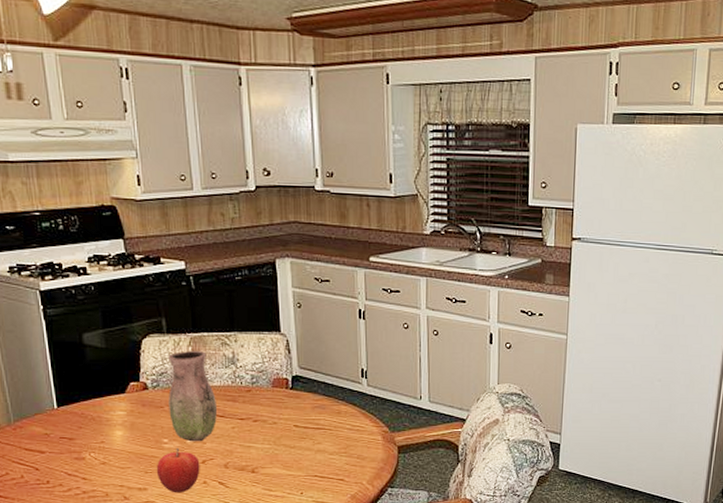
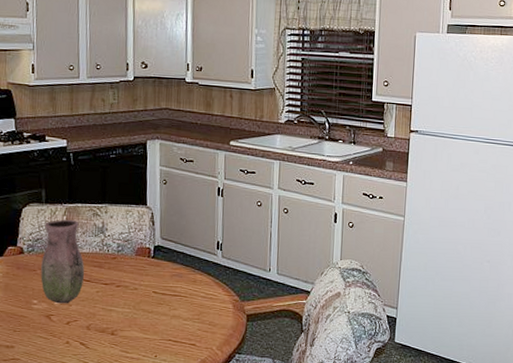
fruit: present [156,447,200,493] -> none [24,308,65,352]

